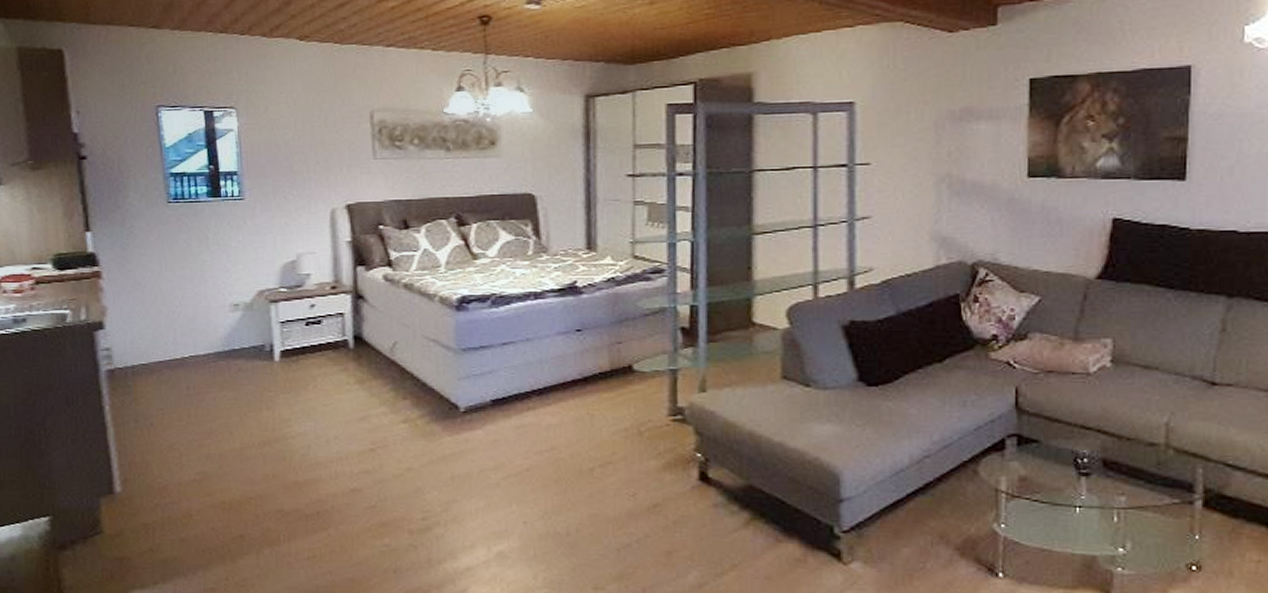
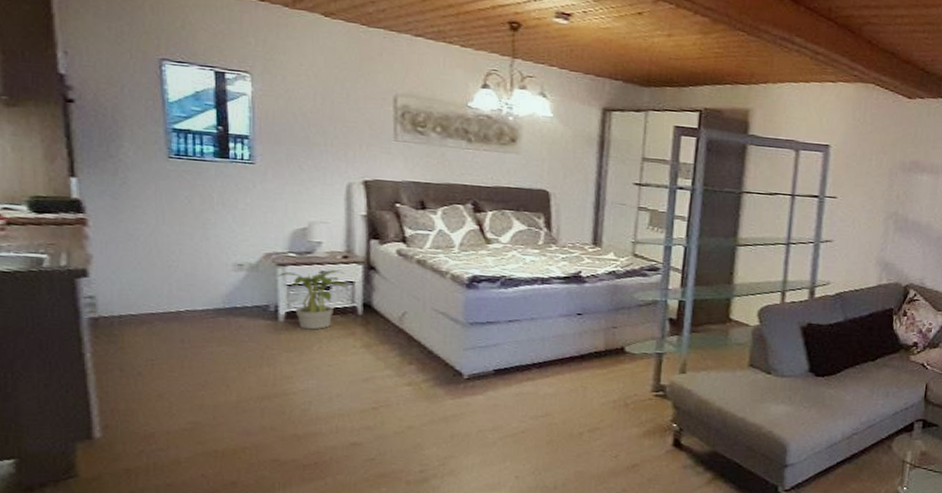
potted plant: none [270,303,338,368] -> present [277,270,348,330]

